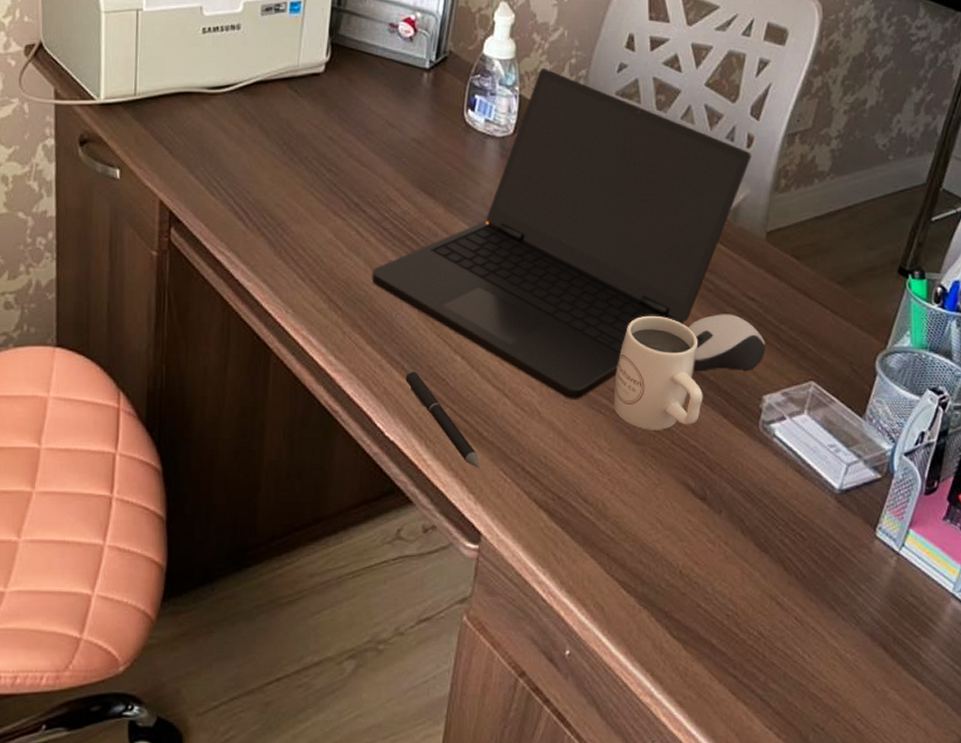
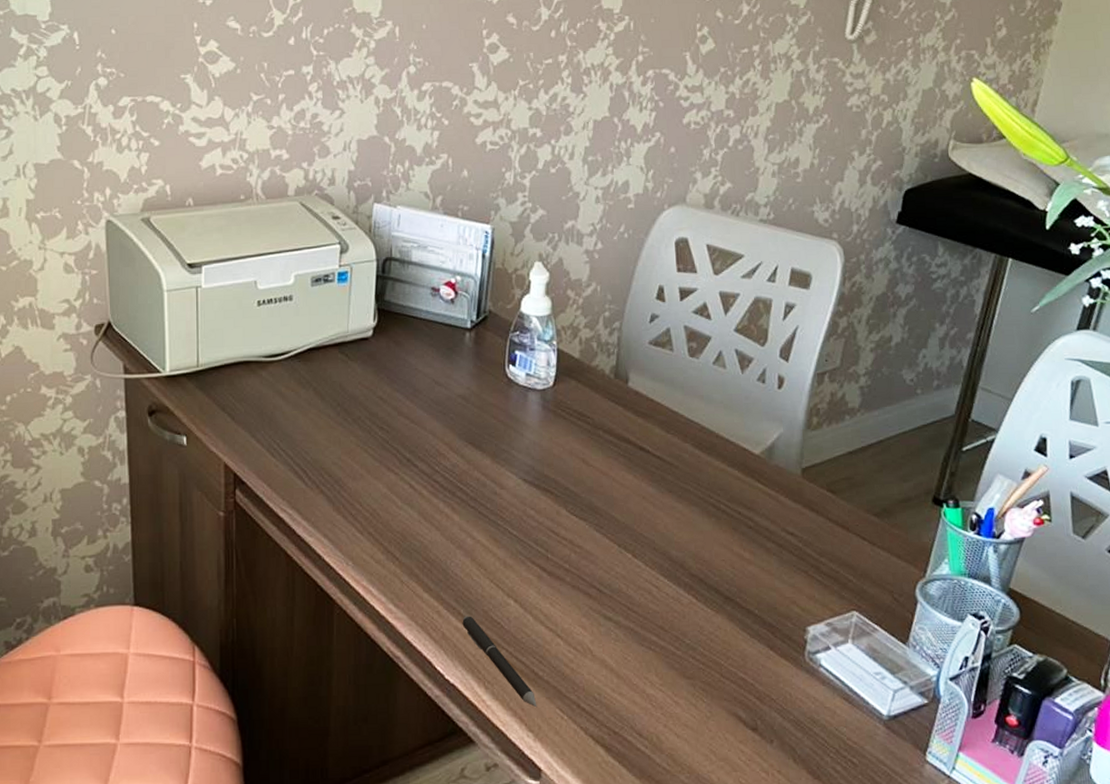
laptop: present [371,67,751,399] -> none [425,322,783,637]
mug: present [613,315,703,430] -> none [662,553,749,665]
computer mouse: present [688,314,765,372] -> none [731,549,807,606]

